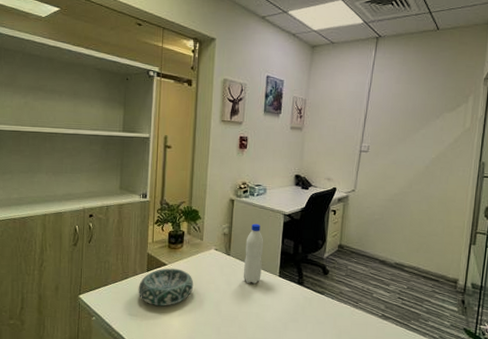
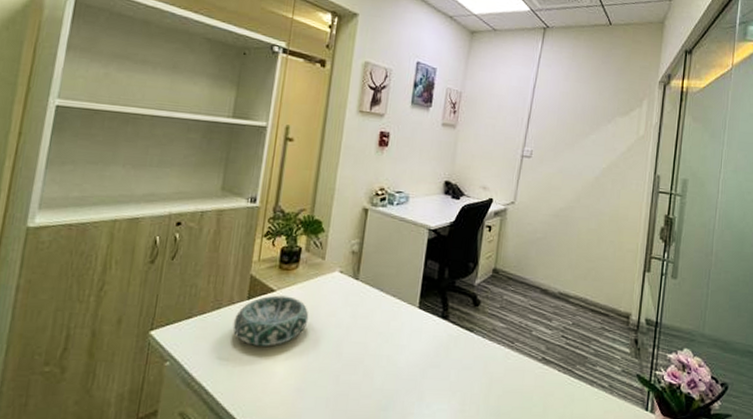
water bottle: present [243,223,264,285] -> none [373,239,403,318]

